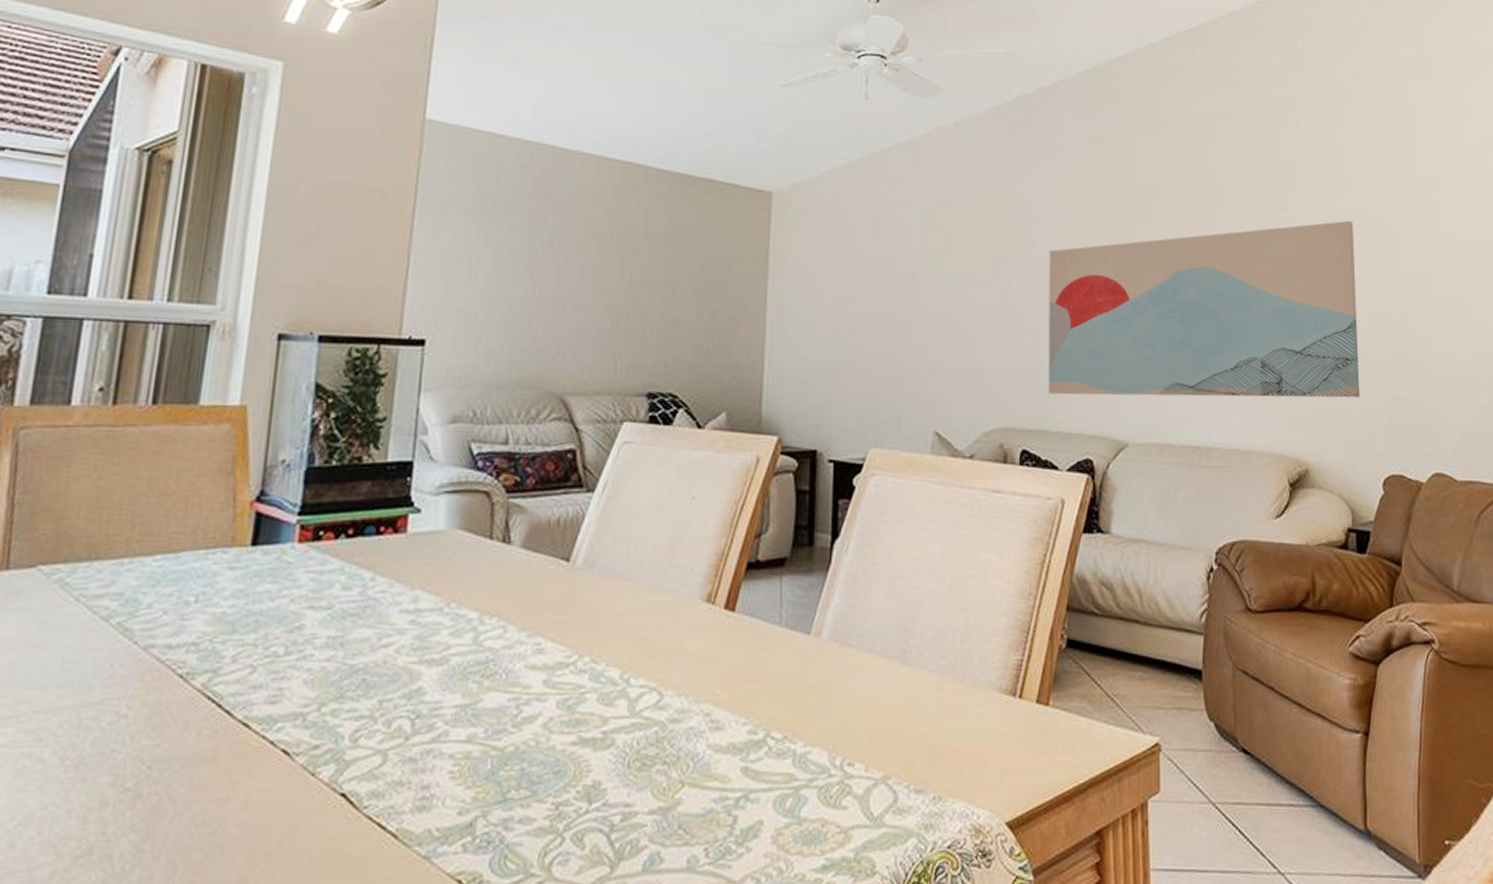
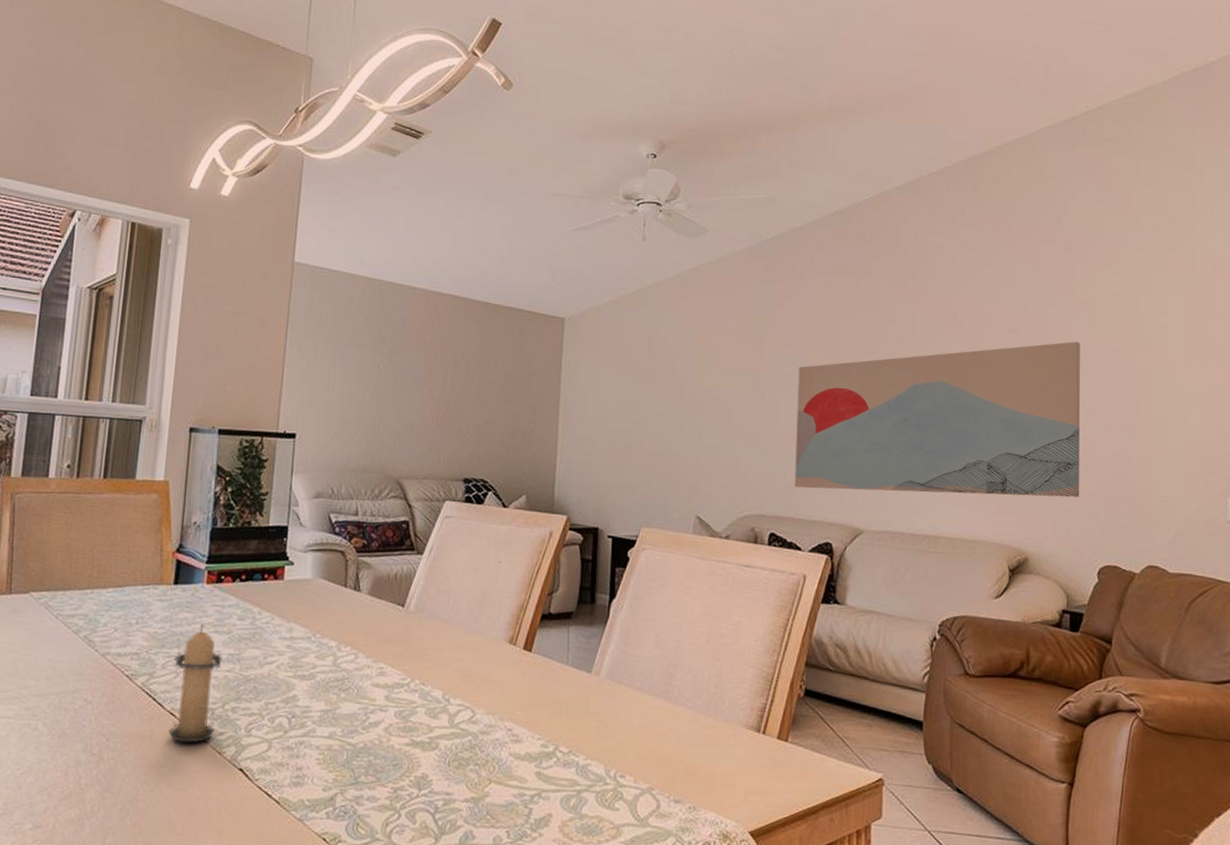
candle: none [239,597,321,763] -> present [168,623,224,743]

